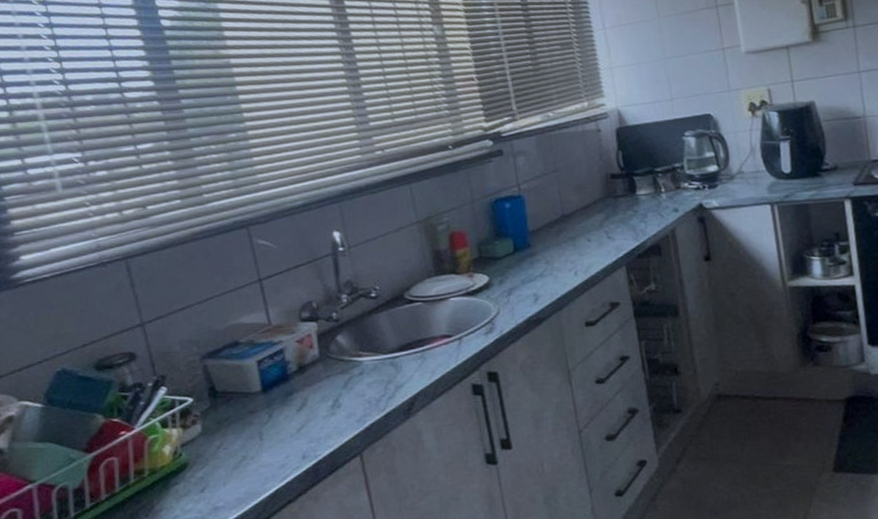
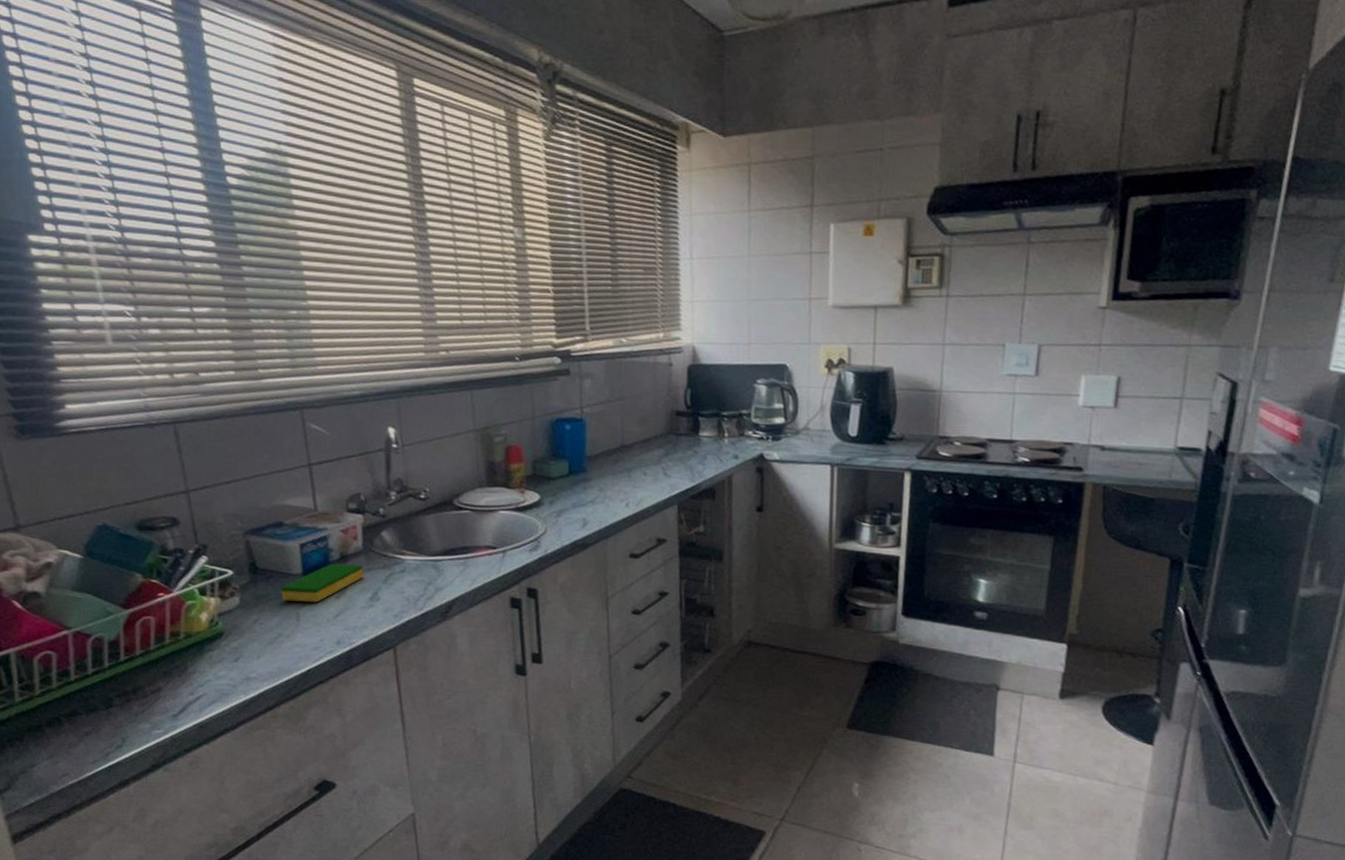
dish sponge: none [241,373,323,421] -> present [280,564,364,603]

